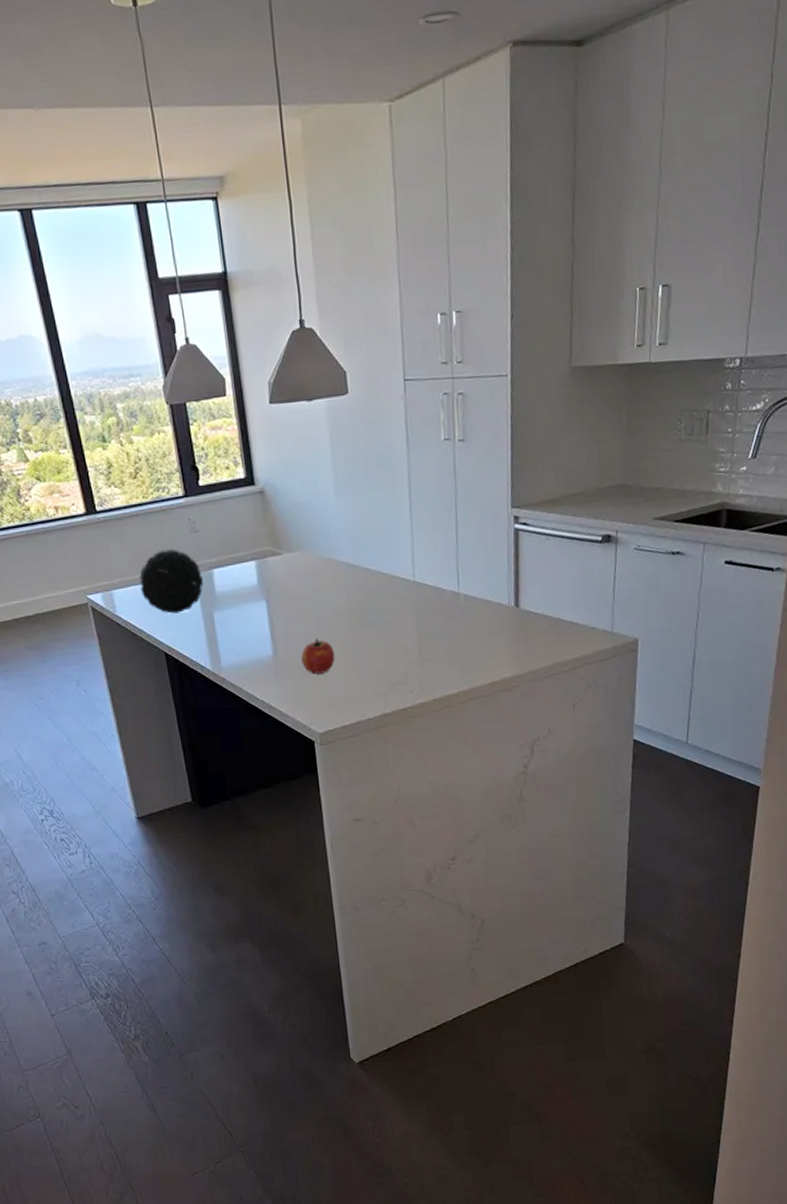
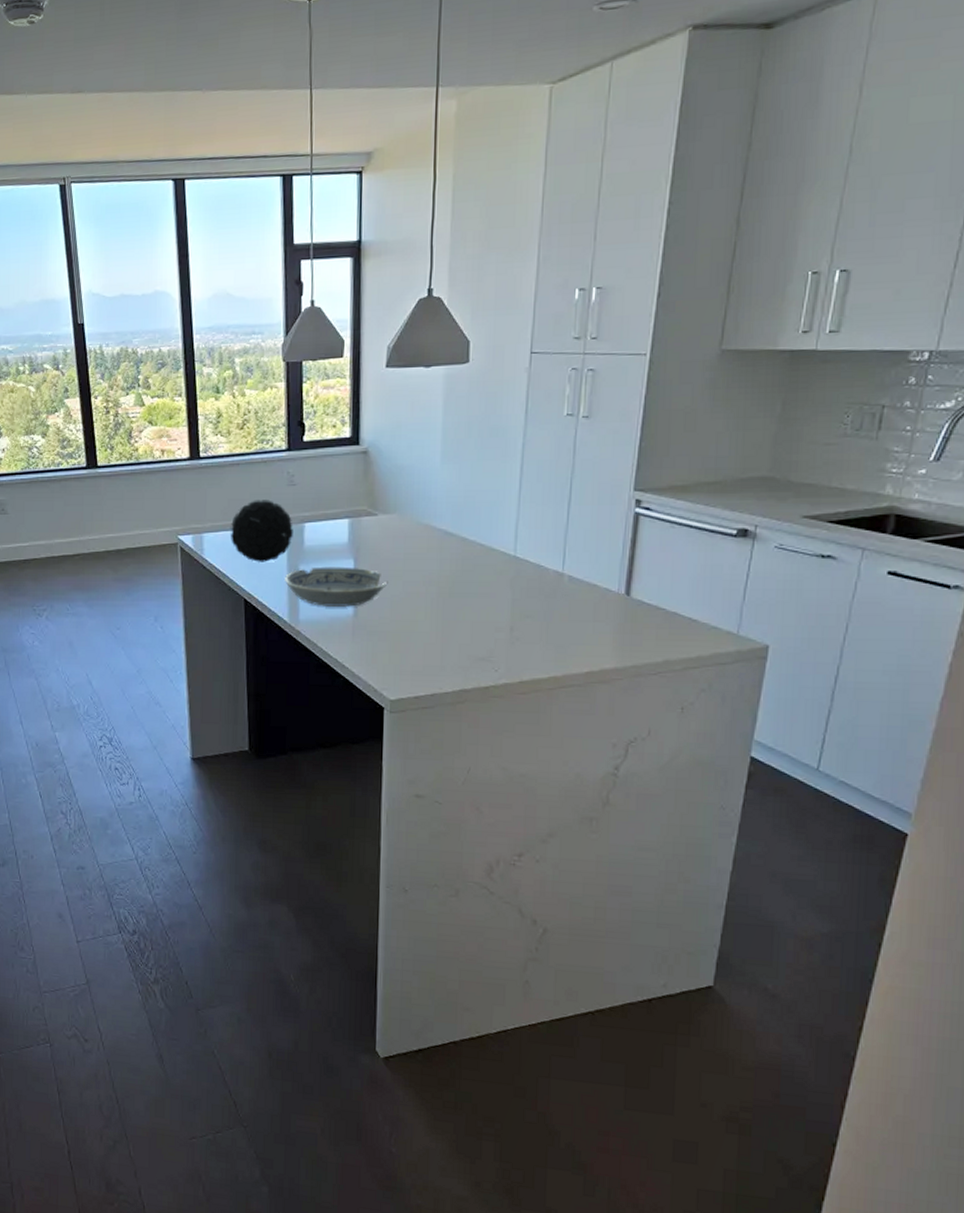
bowl: none [201,608,302,651] -> present [285,566,388,607]
fruit: present [301,638,335,675] -> none [382,603,419,639]

